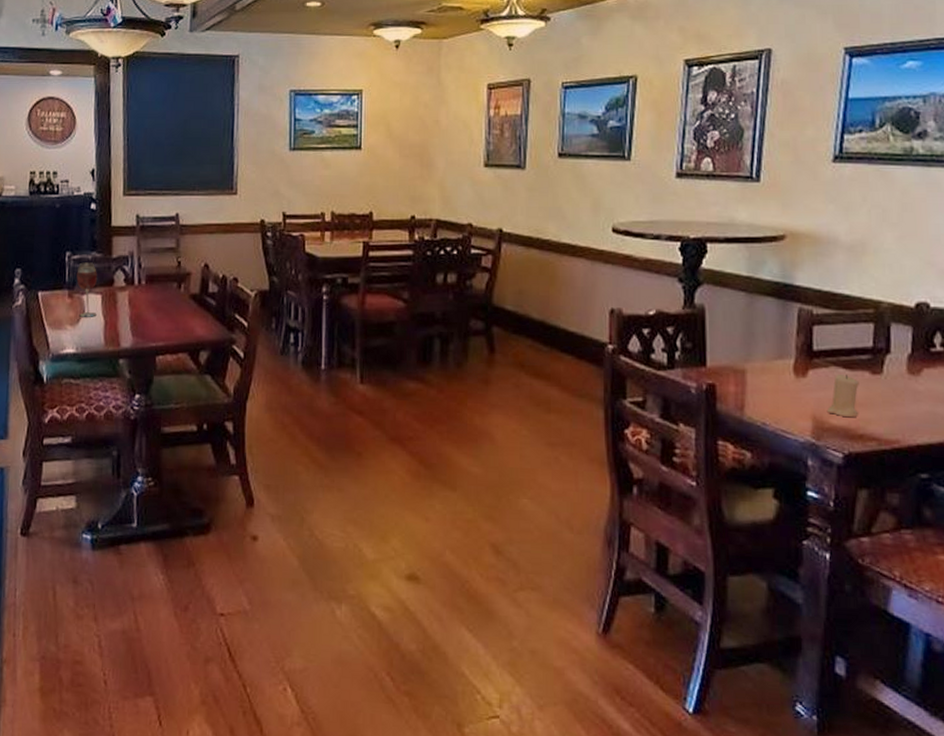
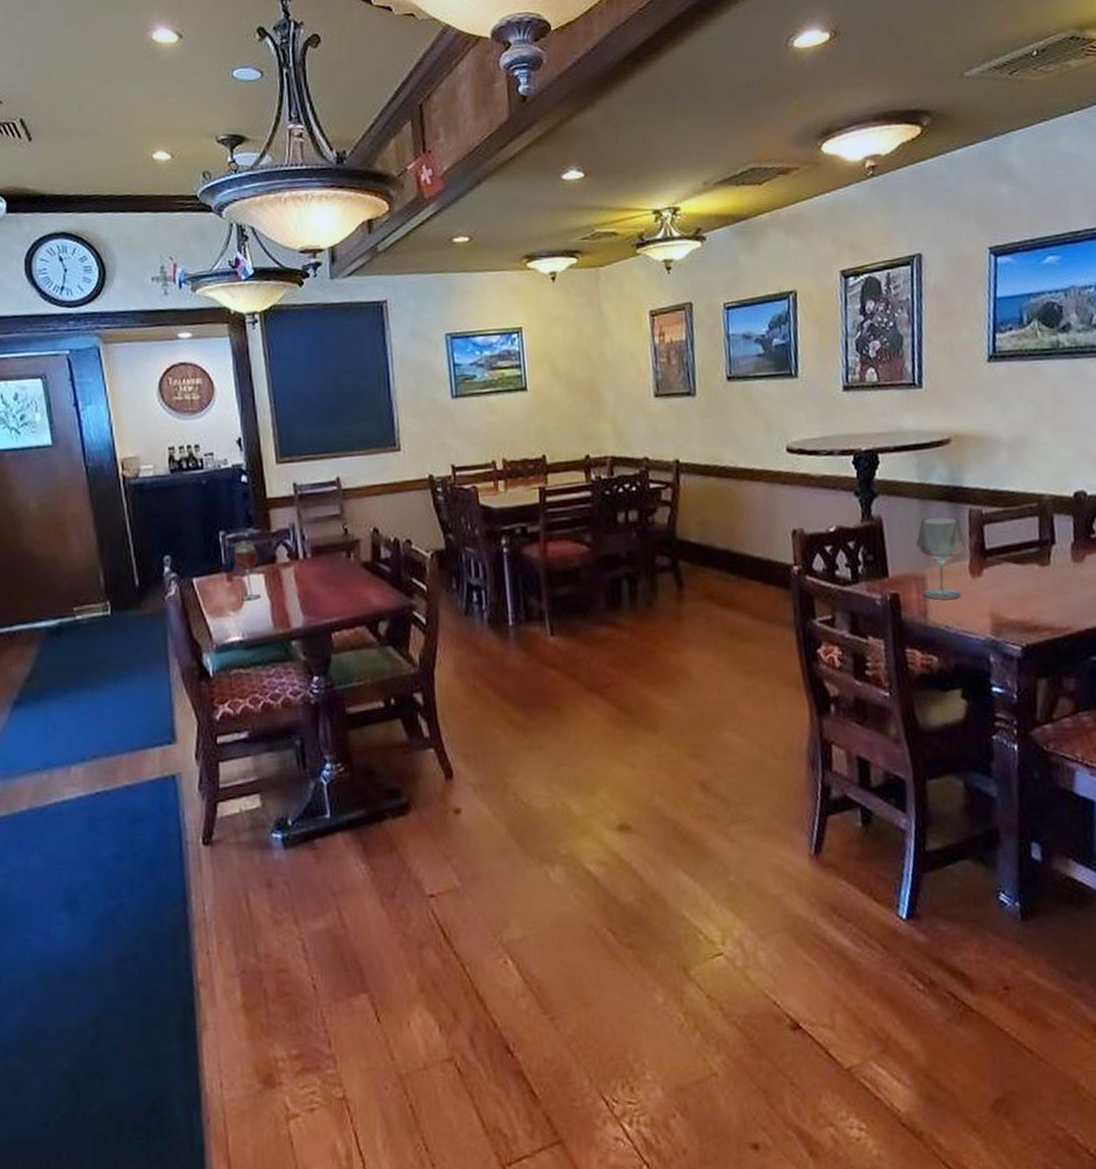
wine glass: none [739,312,792,396] -> present [916,517,966,600]
candle: present [826,375,859,418] -> none [1003,570,1033,611]

